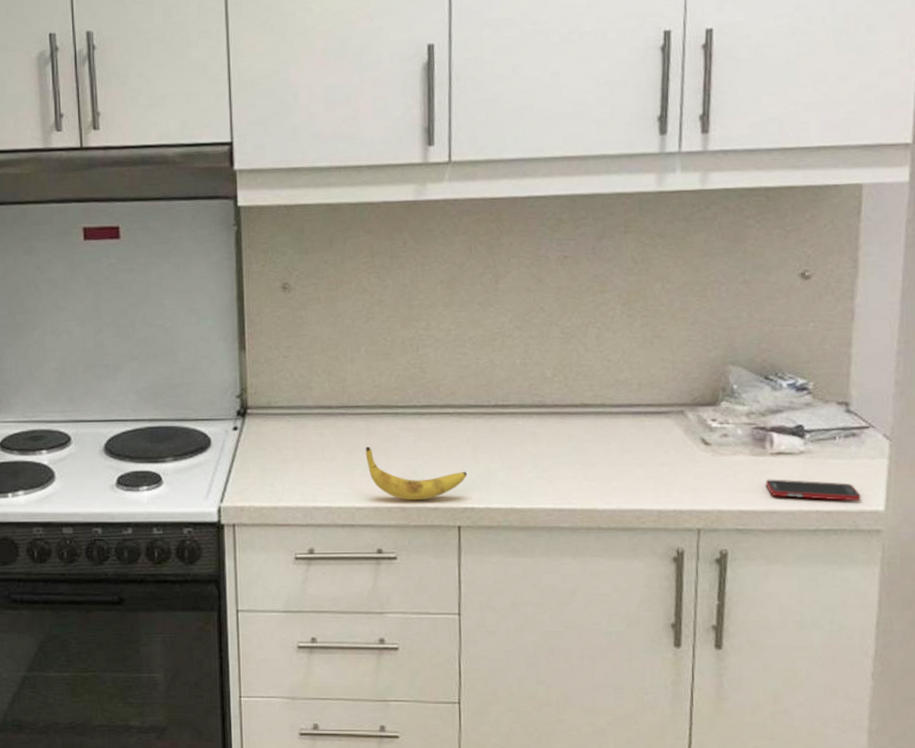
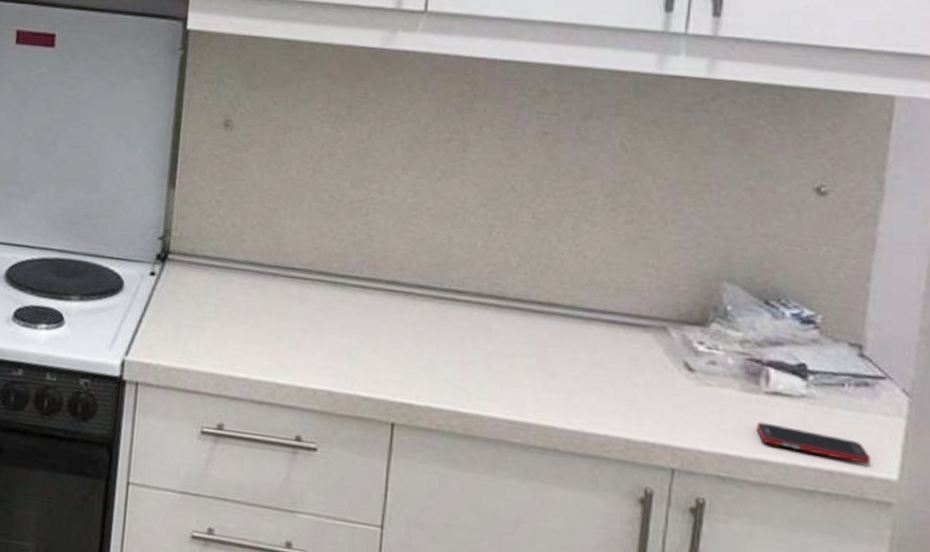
banana: present [365,446,468,501] -> none [294,315,409,387]

